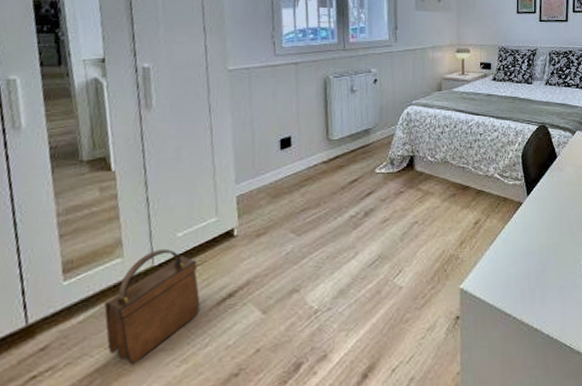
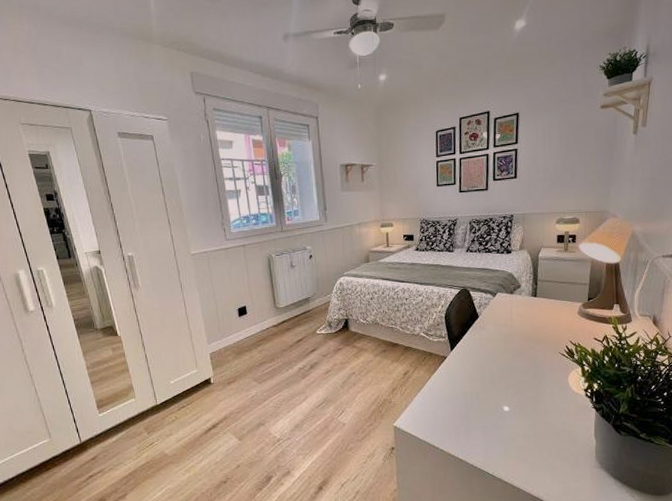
handbag: present [104,248,200,365] -> none [128,392,193,472]

